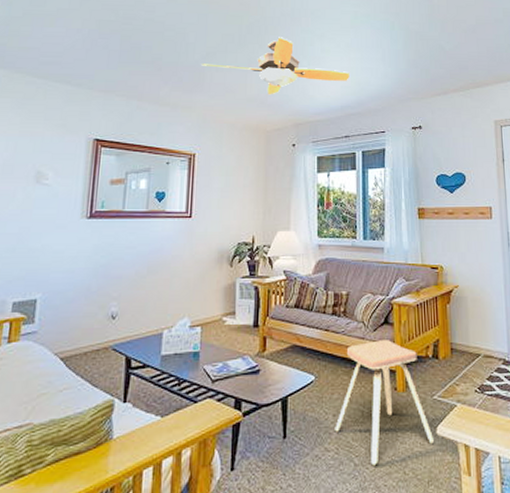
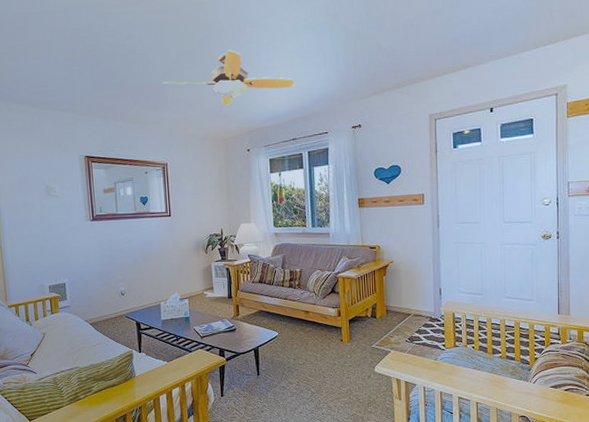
music stool: present [335,340,434,466] -> none [295,305,372,393]

